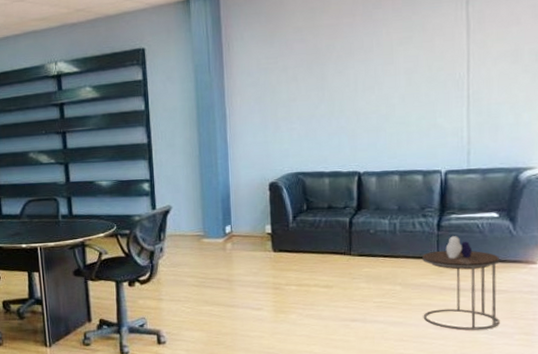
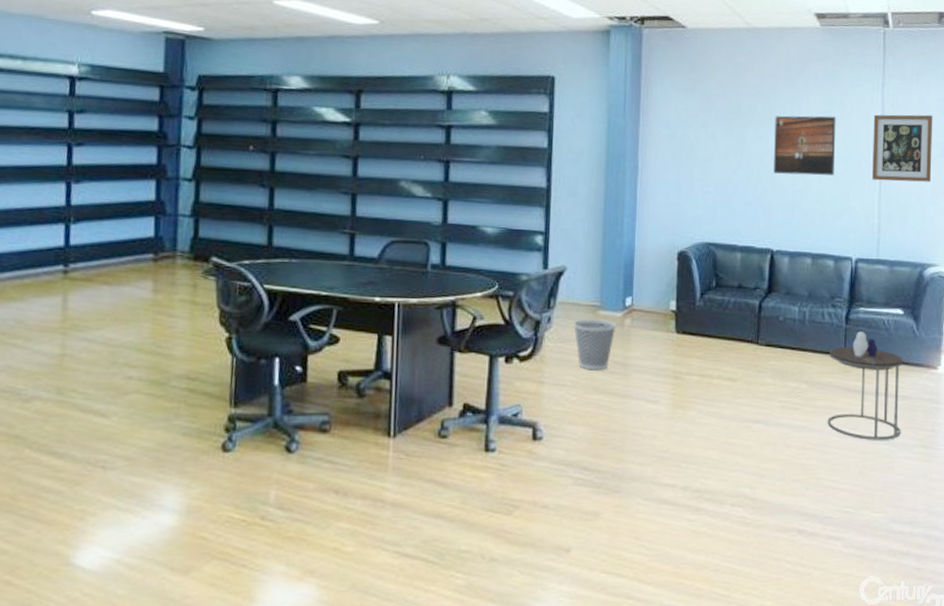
wastebasket: none [182,245,220,287] -> present [574,318,617,371]
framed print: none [354,41,419,103] -> present [774,115,836,176]
wall art: none [458,23,525,96] -> present [872,114,933,182]

